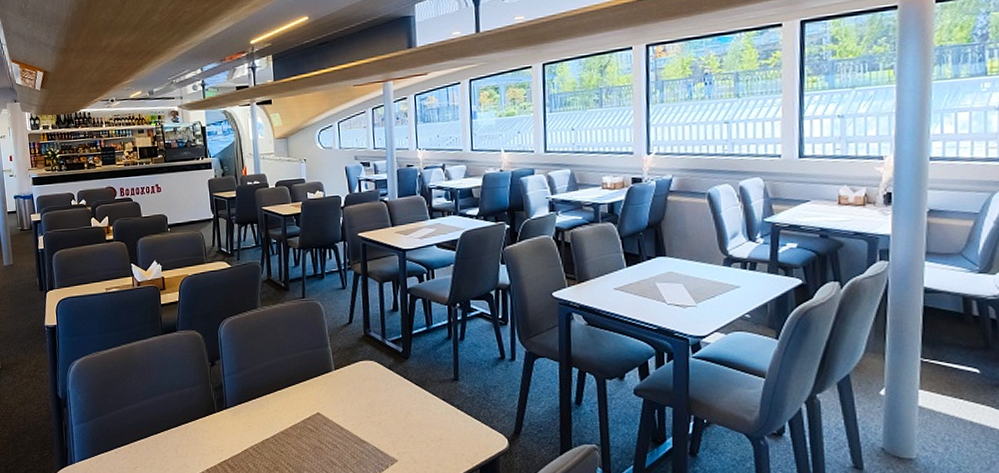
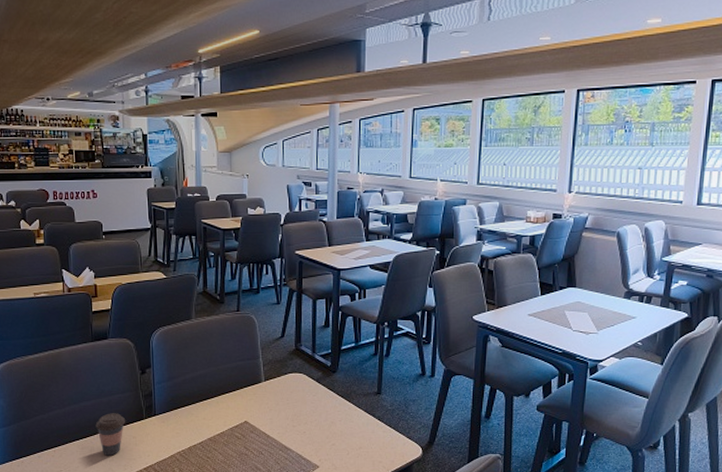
coffee cup: none [168,407,198,451] -> present [95,413,126,456]

